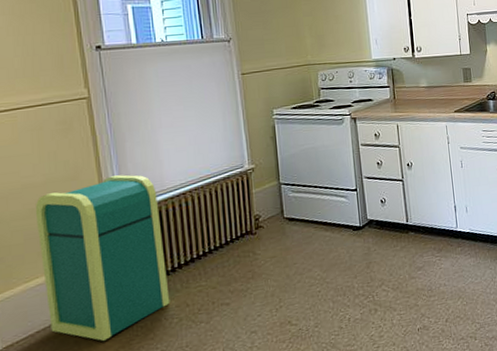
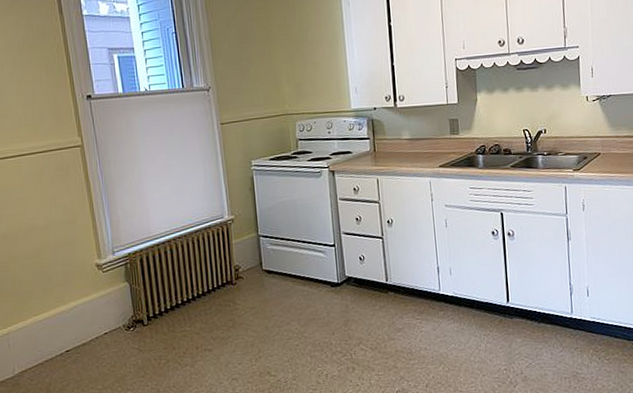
trash can: present [35,174,170,341] -> none [40,220,158,374]

